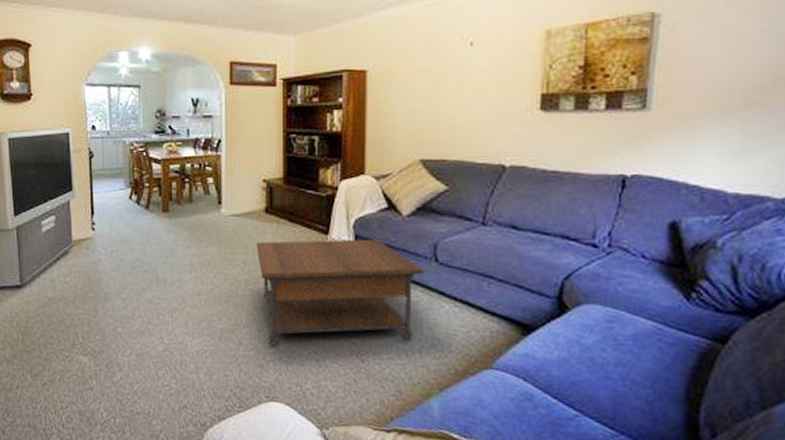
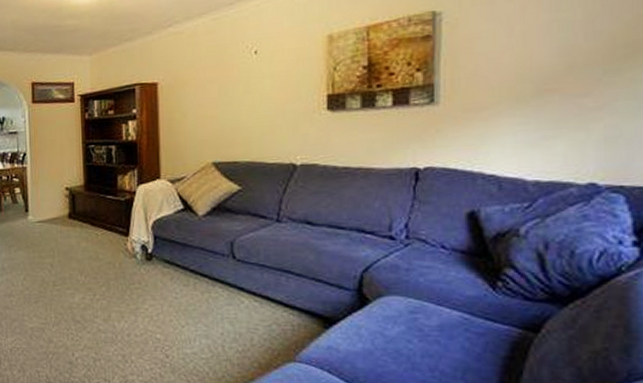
coffee table: present [256,239,425,344] -> none [61,239,223,341]

